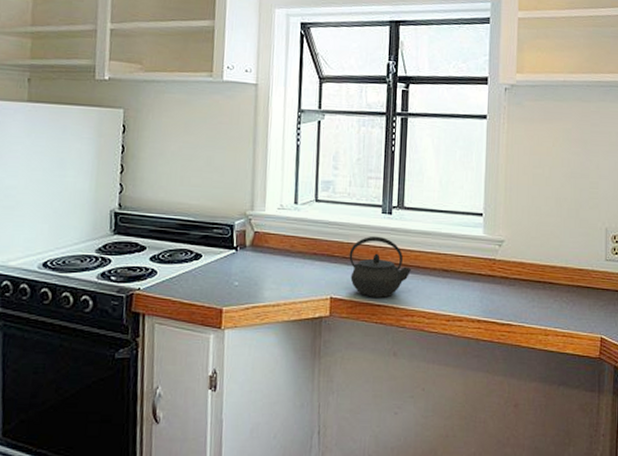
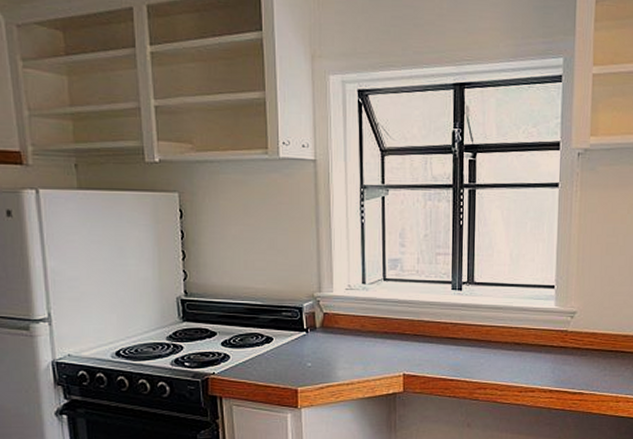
kettle: present [349,236,412,298] -> none [420,312,484,372]

